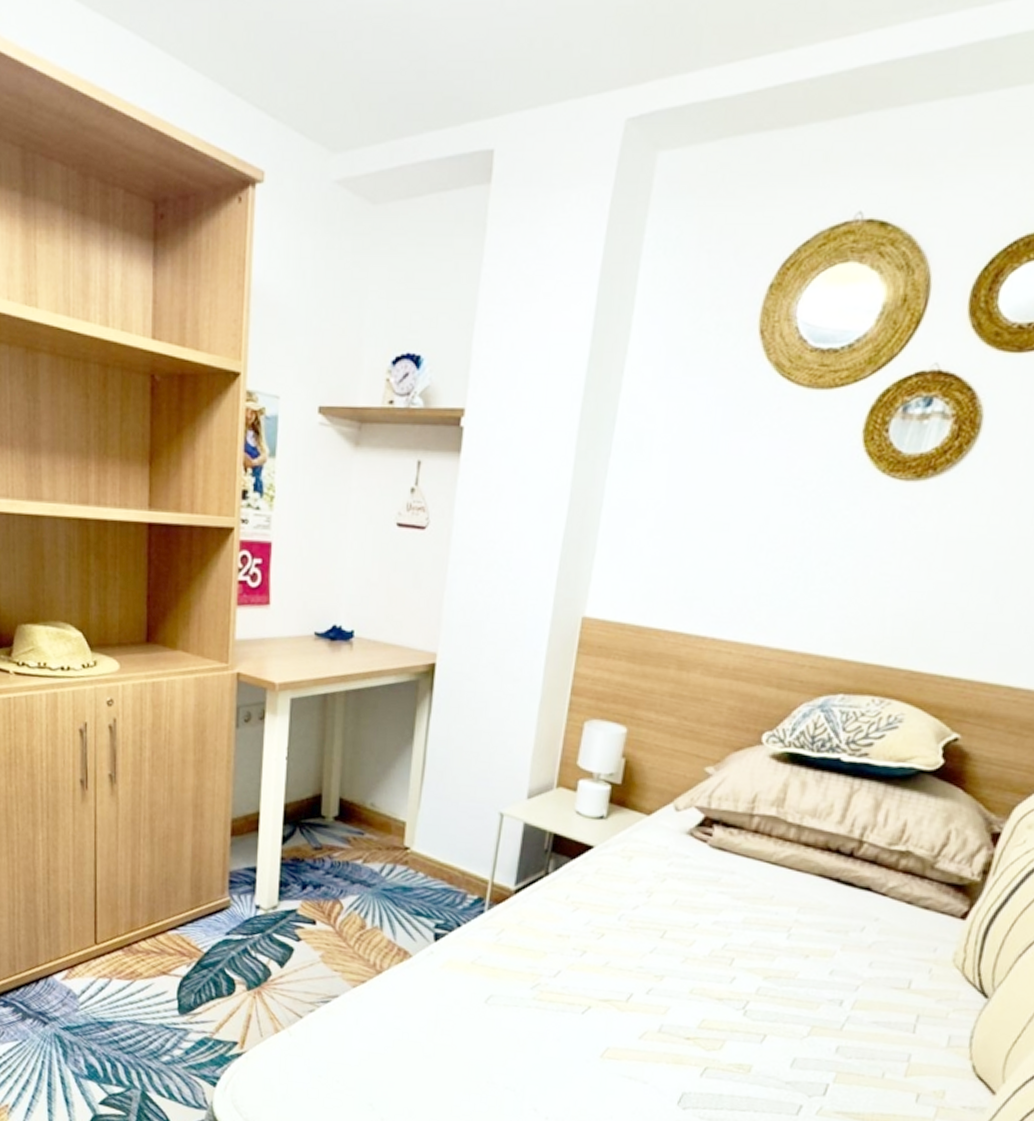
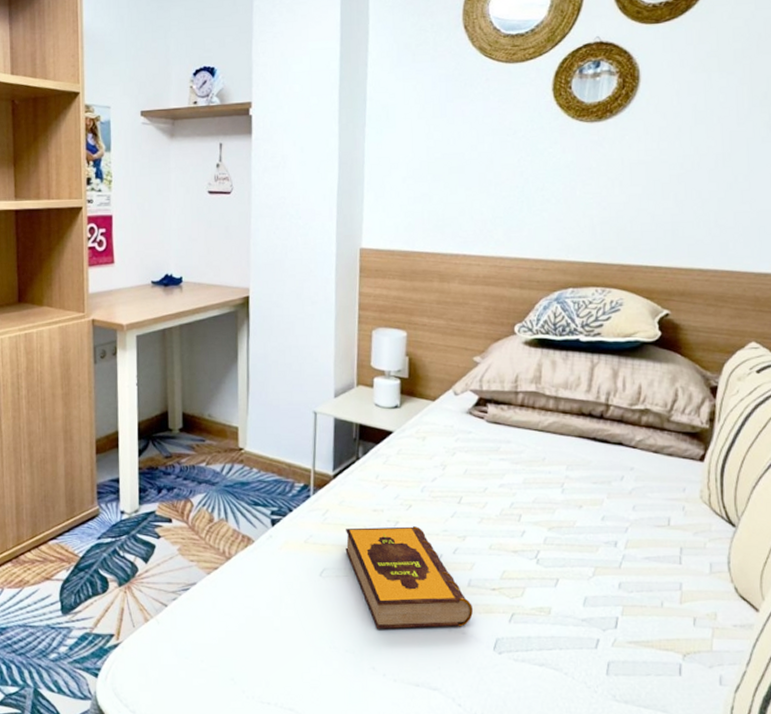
hardback book: none [518,953,660,1076] -> present [345,526,473,629]

